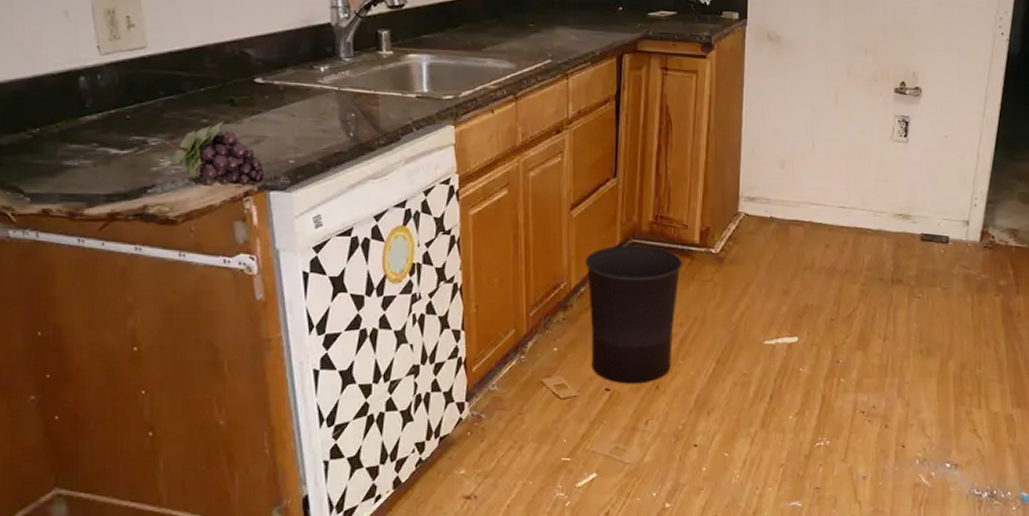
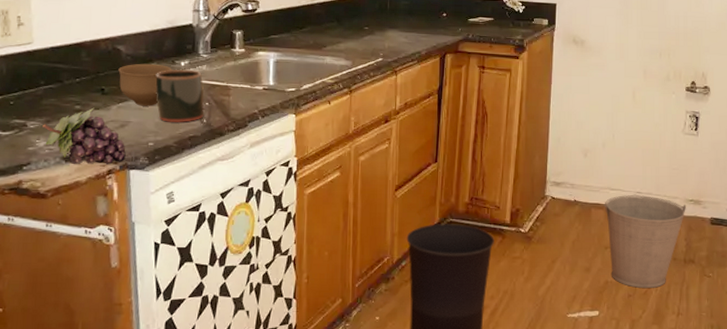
bowl: none [248,69,310,119] -> present [118,63,172,106]
mug: none [292,75,349,136] -> present [155,69,204,122]
bucket: none [803,209,894,311] -> present [604,194,686,288]

